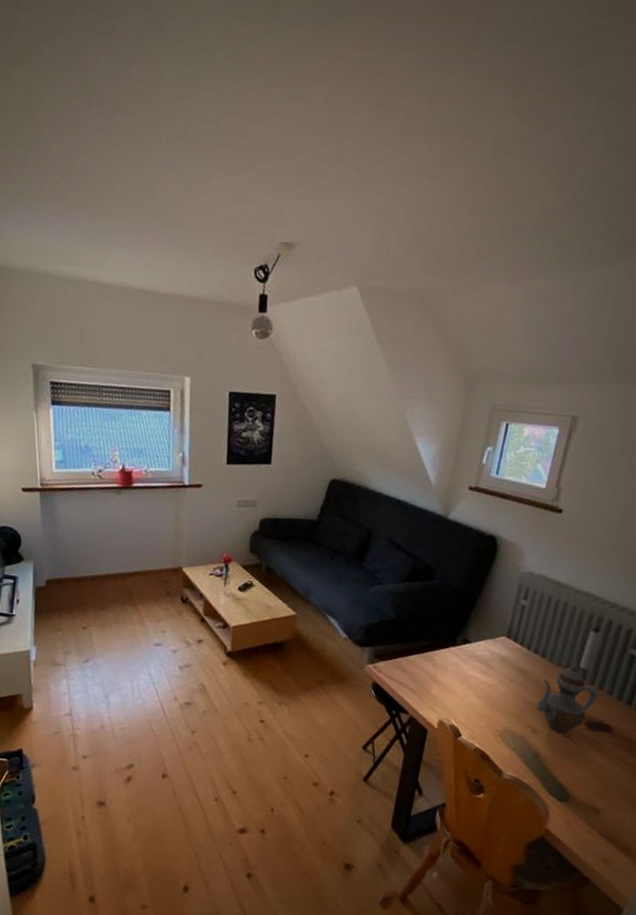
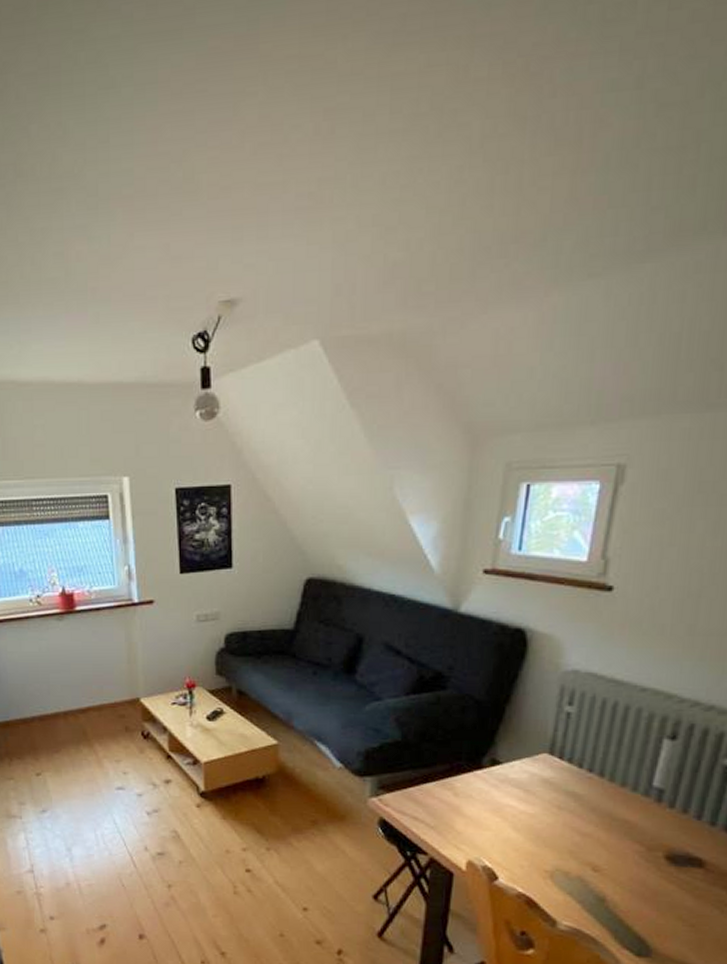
teapot: present [536,662,599,734] -> none [595,780,683,872]

